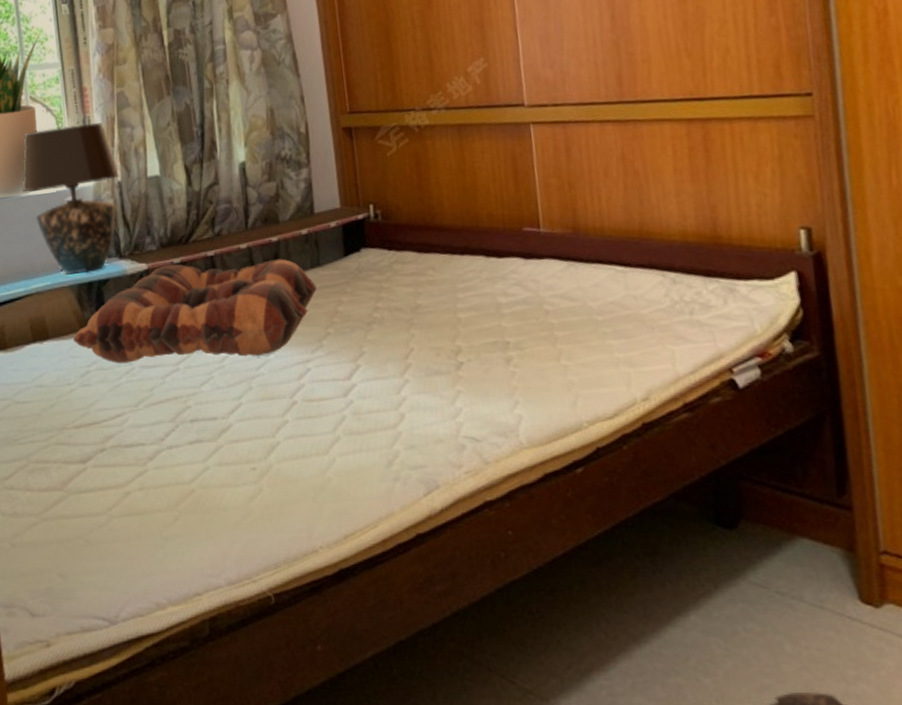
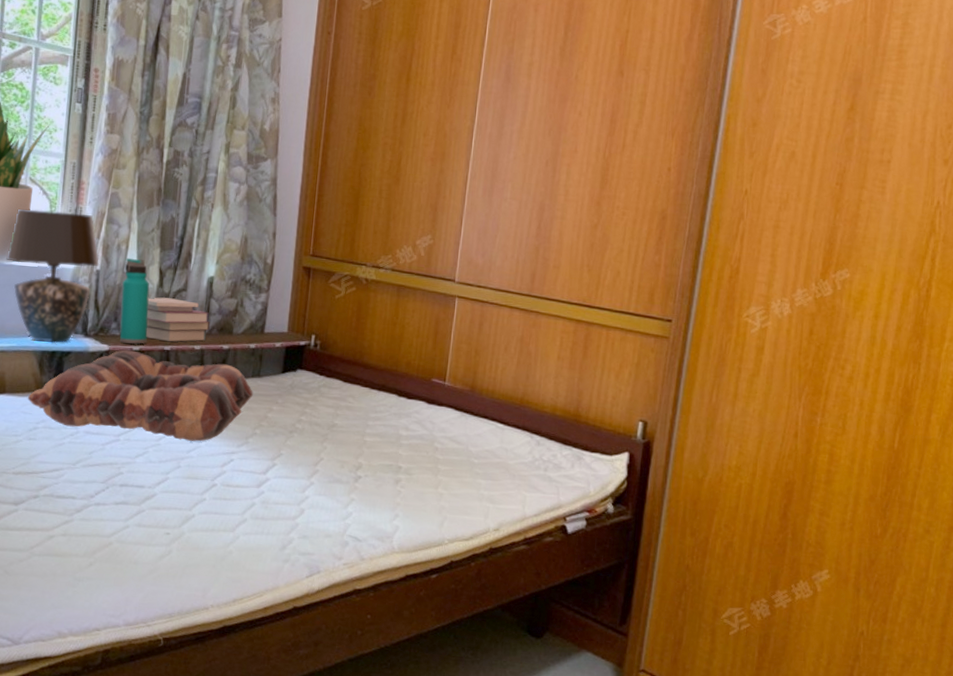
water bottle: none [146,158,187,258] -> present [119,257,150,344]
books: none [178,195,253,247] -> present [146,297,210,342]

